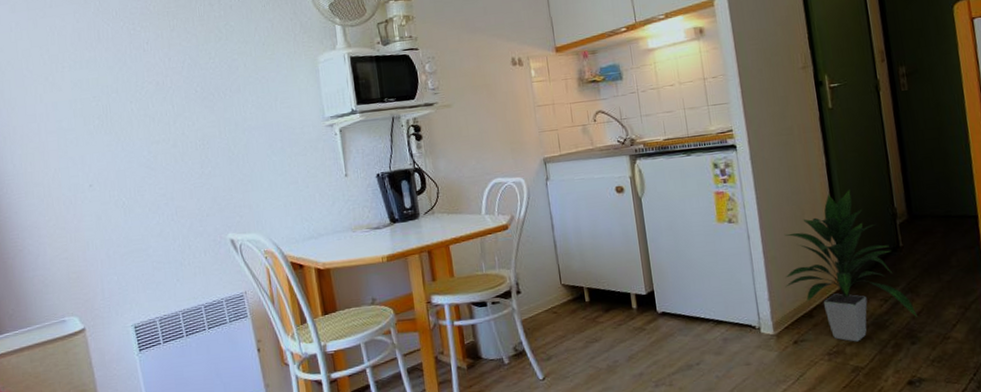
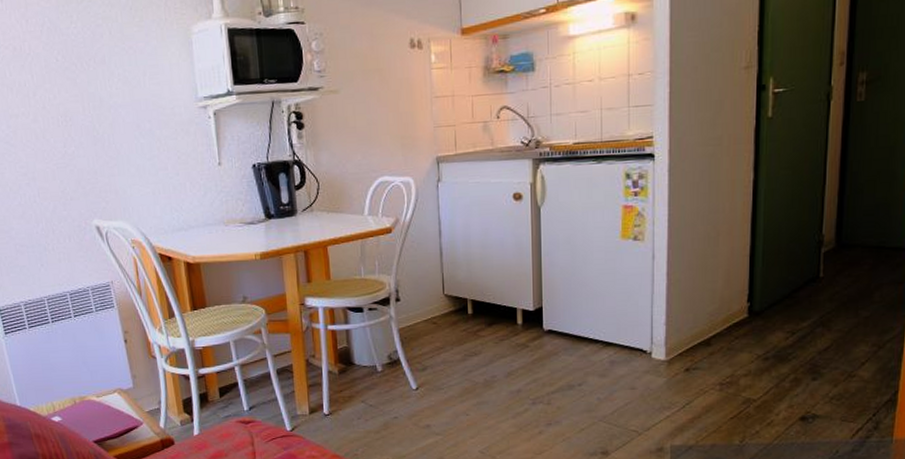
indoor plant: present [784,189,917,342] -> none [685,211,824,374]

